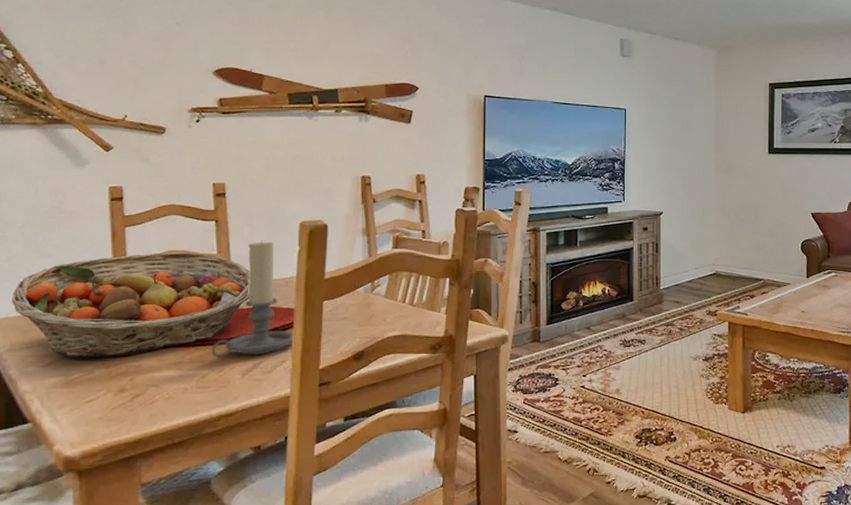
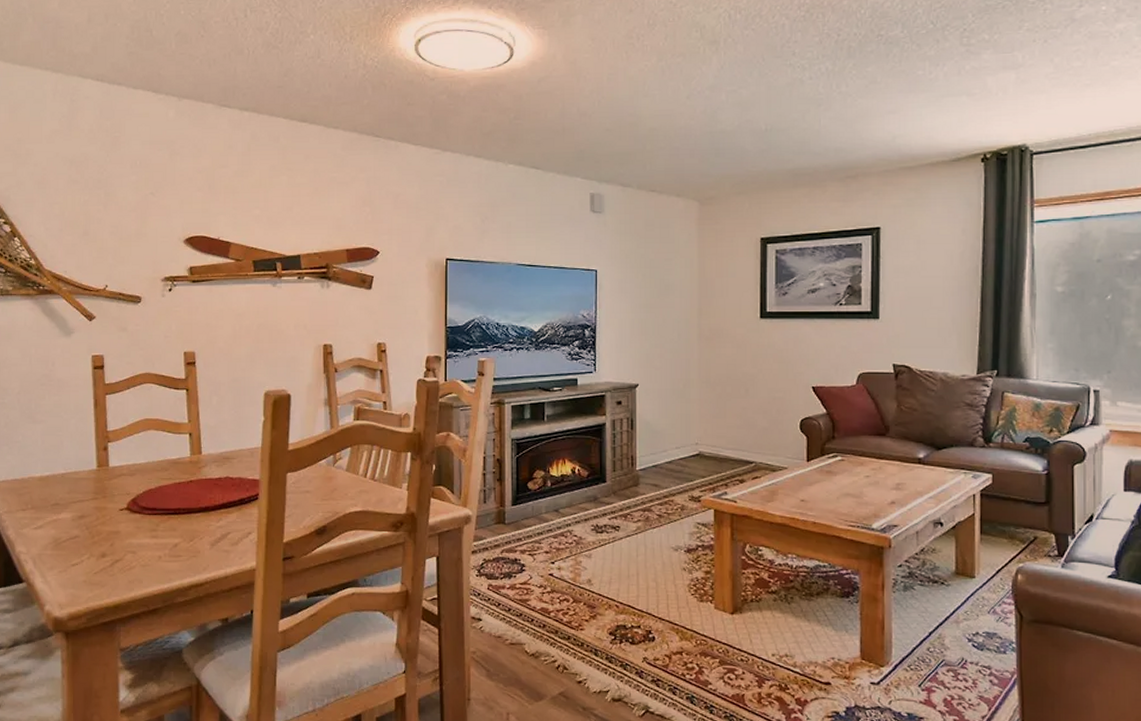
fruit basket: present [12,252,250,358] -> none [10,420,218,523]
candle holder: present [211,240,295,357] -> none [183,410,260,527]

